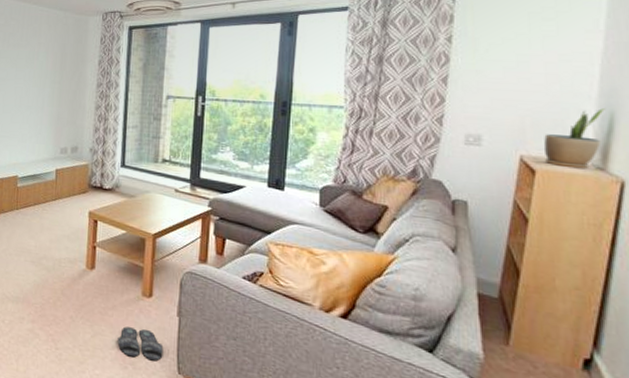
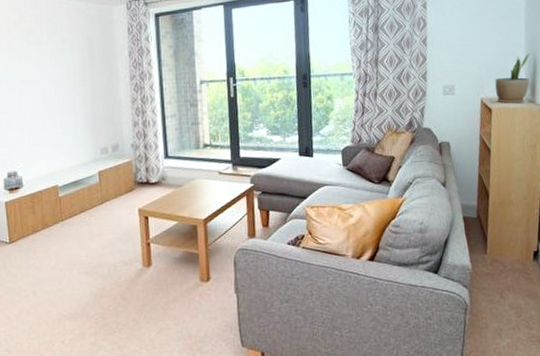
slippers: present [117,326,164,362] -> none [182,312,227,344]

